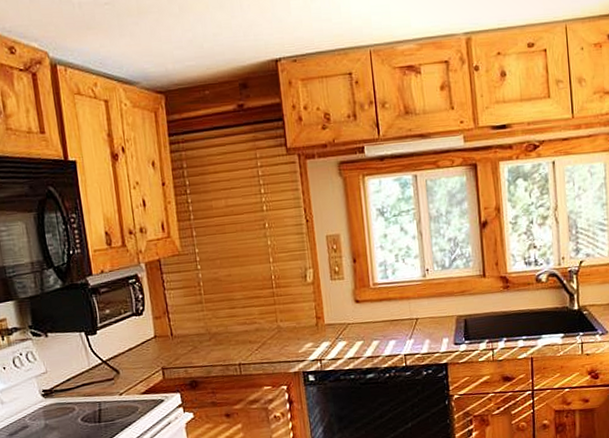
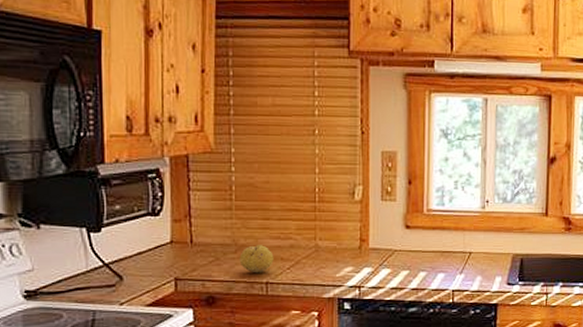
fruit: none [213,331,243,357] -> present [239,245,274,273]

